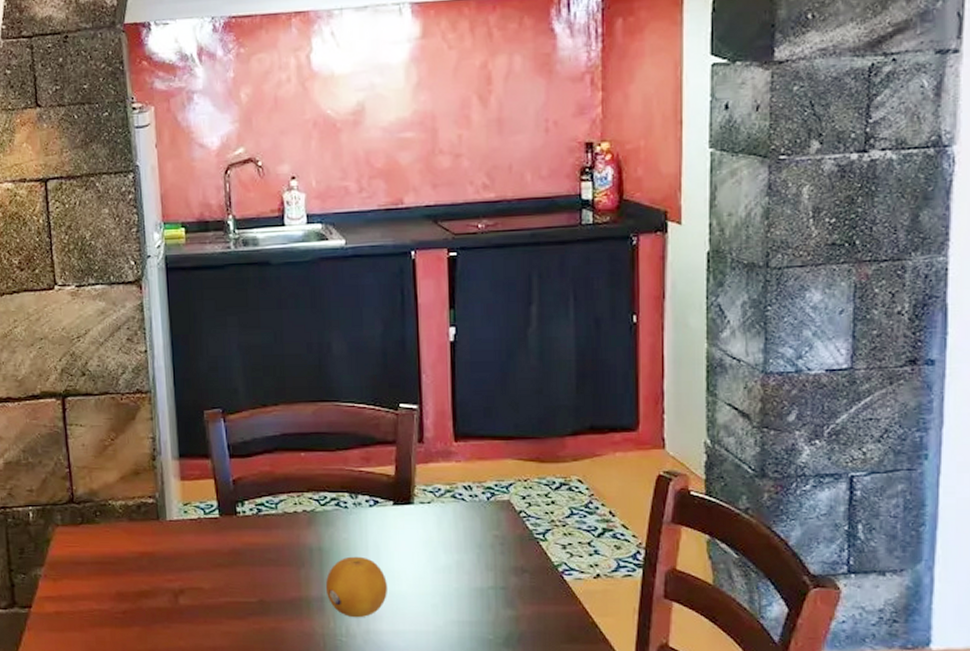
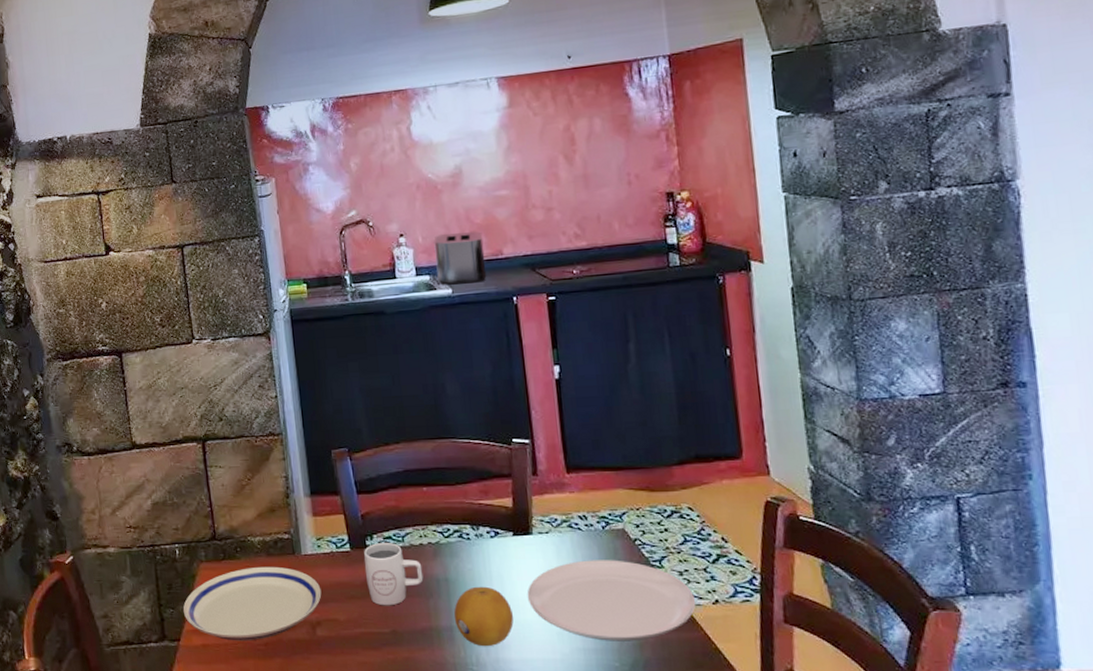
plate: none [35,532,186,609] -> present [183,566,322,641]
mug: none [233,509,296,575] -> present [363,542,424,606]
toaster: none [329,177,384,235] -> present [434,231,487,284]
plate: none [403,531,577,614] -> present [527,560,696,641]

